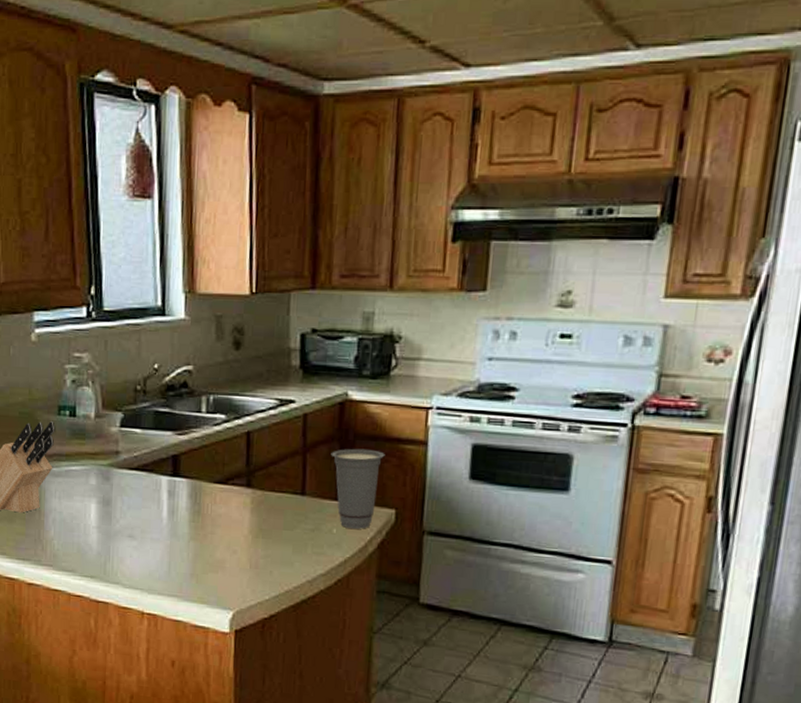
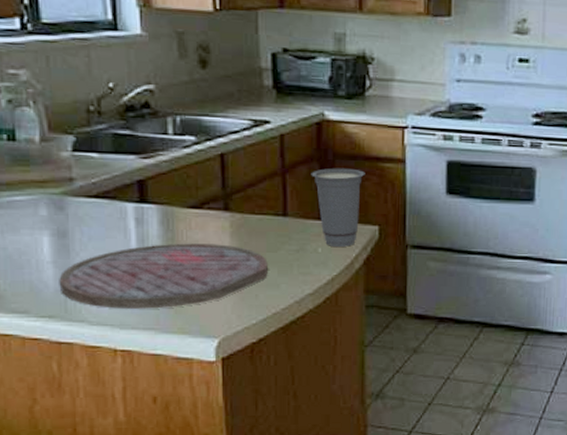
cutting board: none [101,516,284,577] -> present [59,243,268,309]

